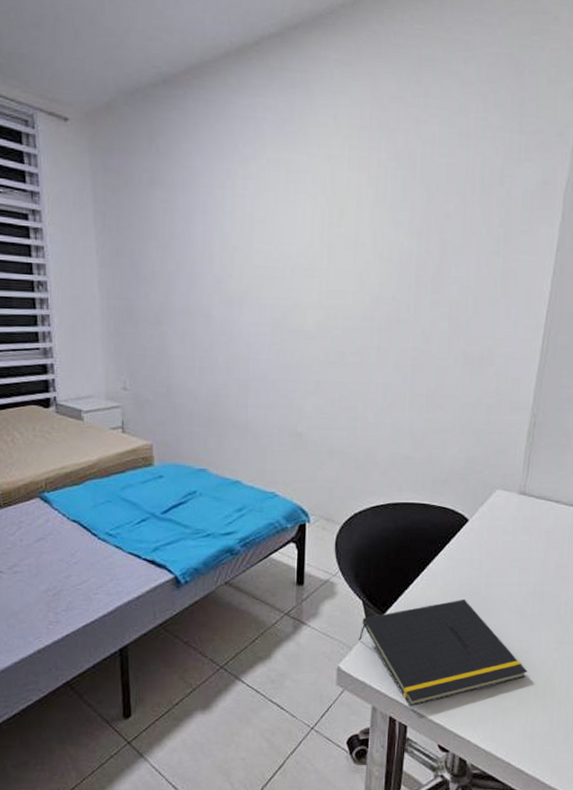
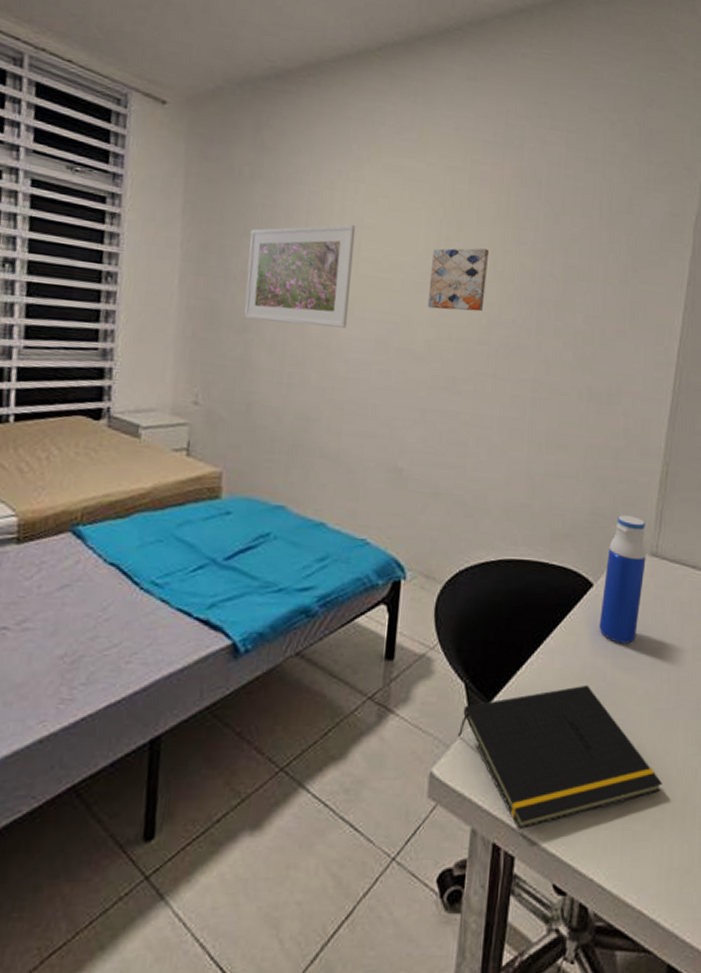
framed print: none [155,219,247,316] -> present [244,224,356,328]
wall art: none [315,232,370,292] -> present [427,248,490,312]
water bottle: none [474,461,515,566] -> present [599,515,646,644]

